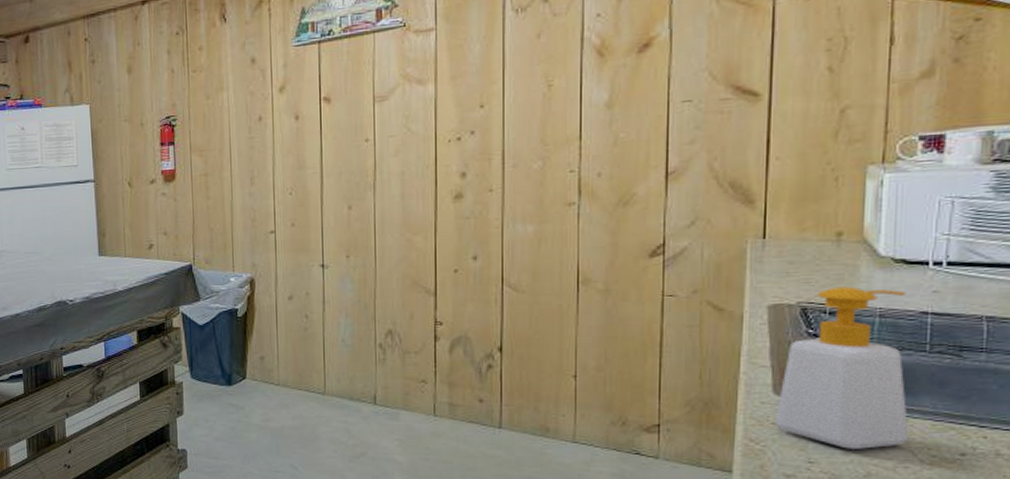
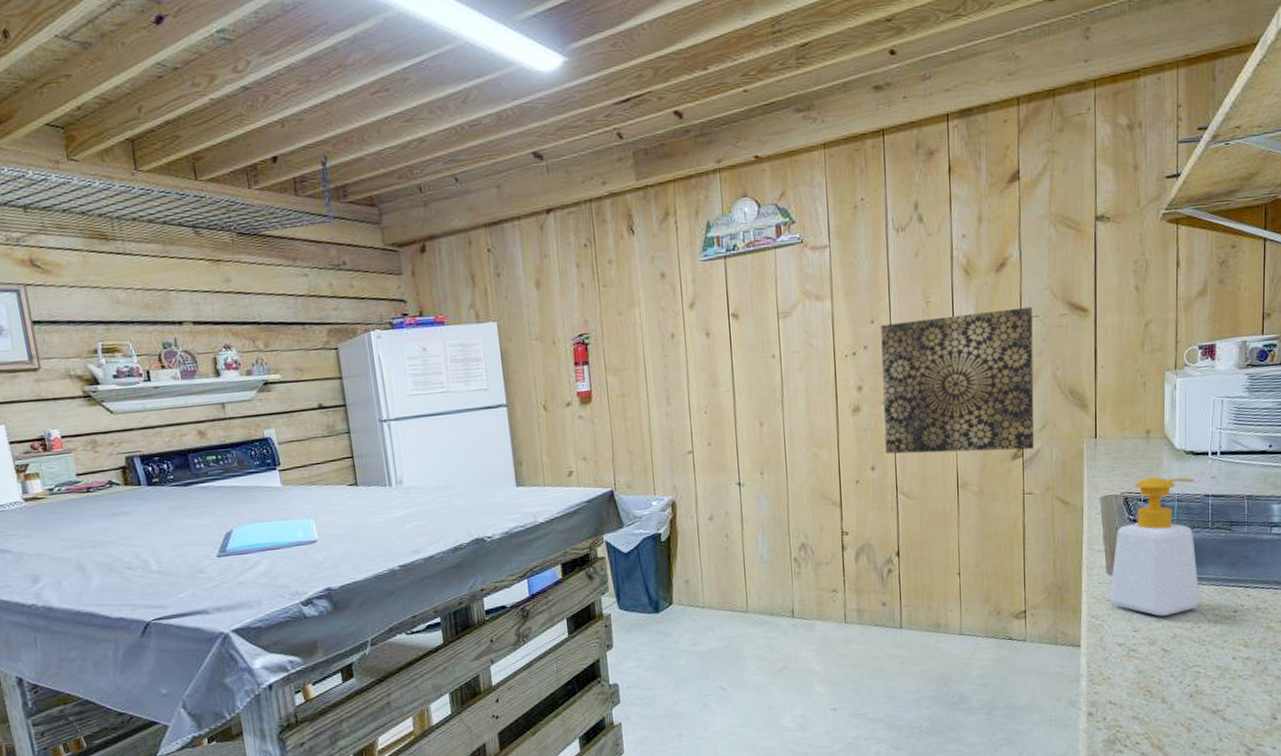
wall art: none [490,90,684,248] -> present [881,306,1034,455]

